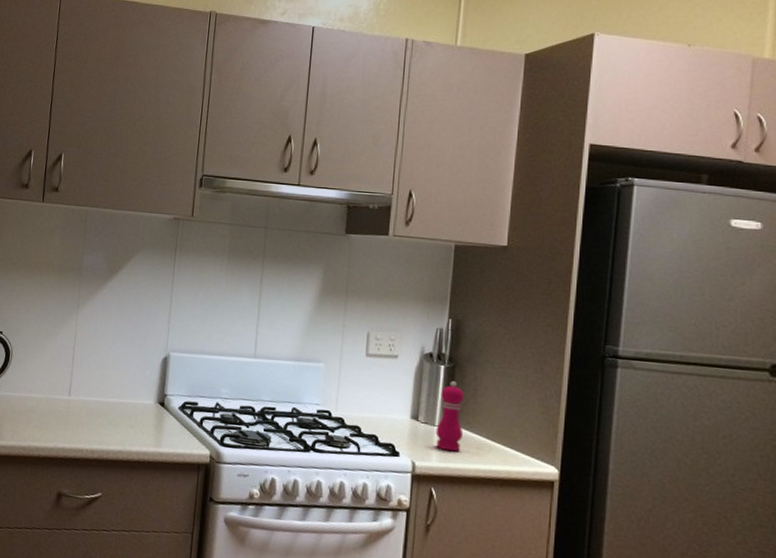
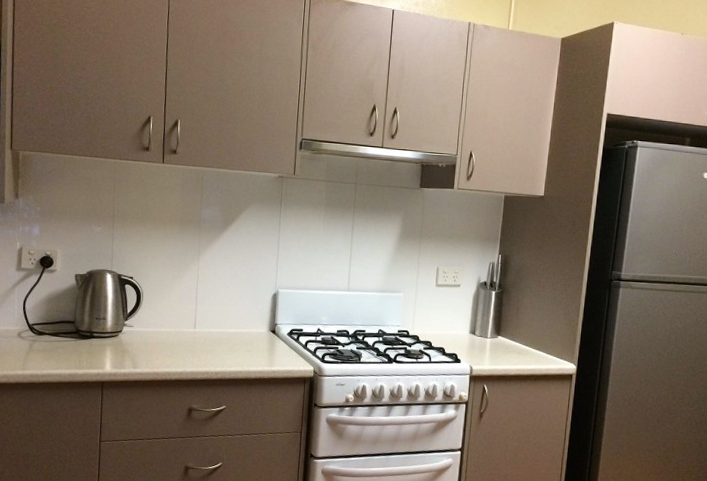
pepper mill: present [435,380,465,452] -> none [488,302,510,357]

